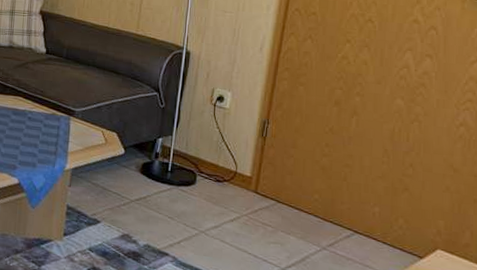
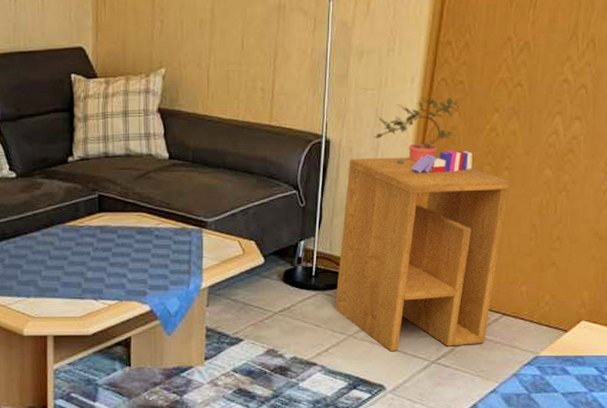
side table: none [188,70,361,258] -> present [335,157,510,352]
potted plant: none [231,23,313,80] -> present [374,97,460,165]
books: none [264,72,324,92] -> present [410,150,472,174]

